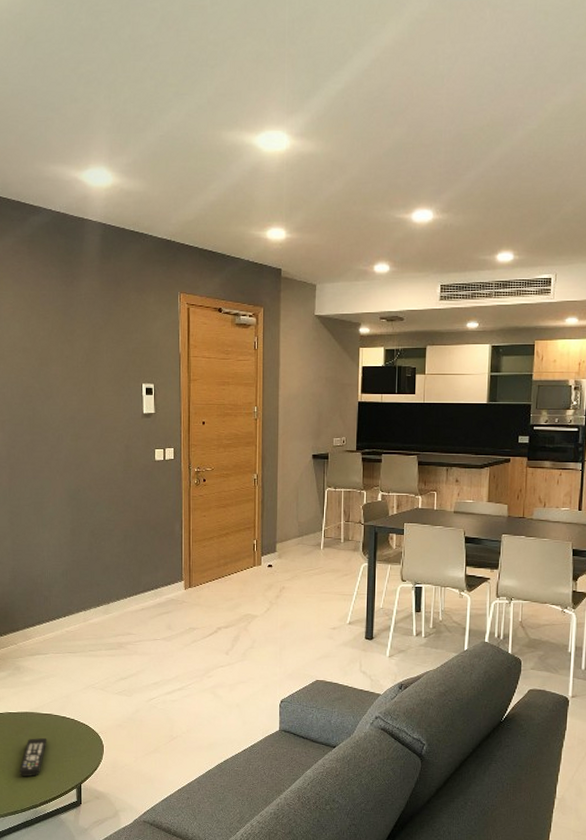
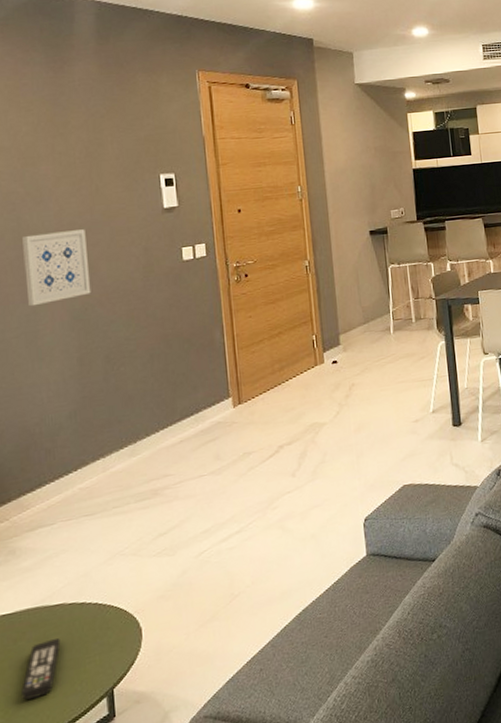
wall art: none [36,424,84,483] -> present [22,229,91,307]

